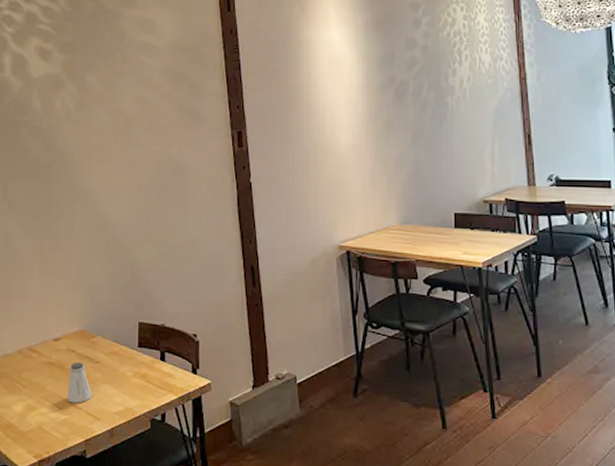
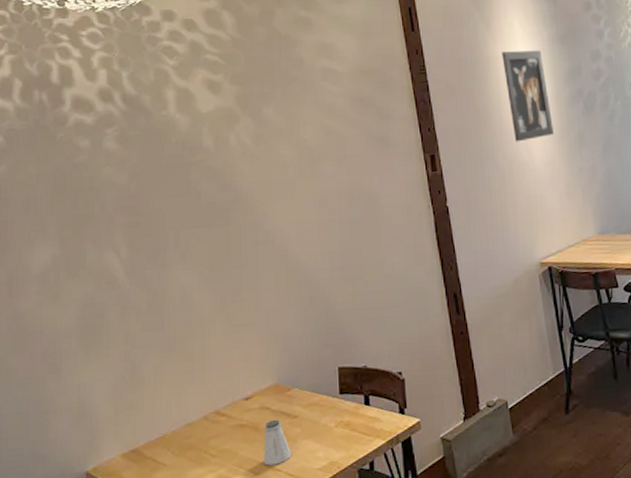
wall art: none [315,35,362,125] -> present [502,50,554,142]

